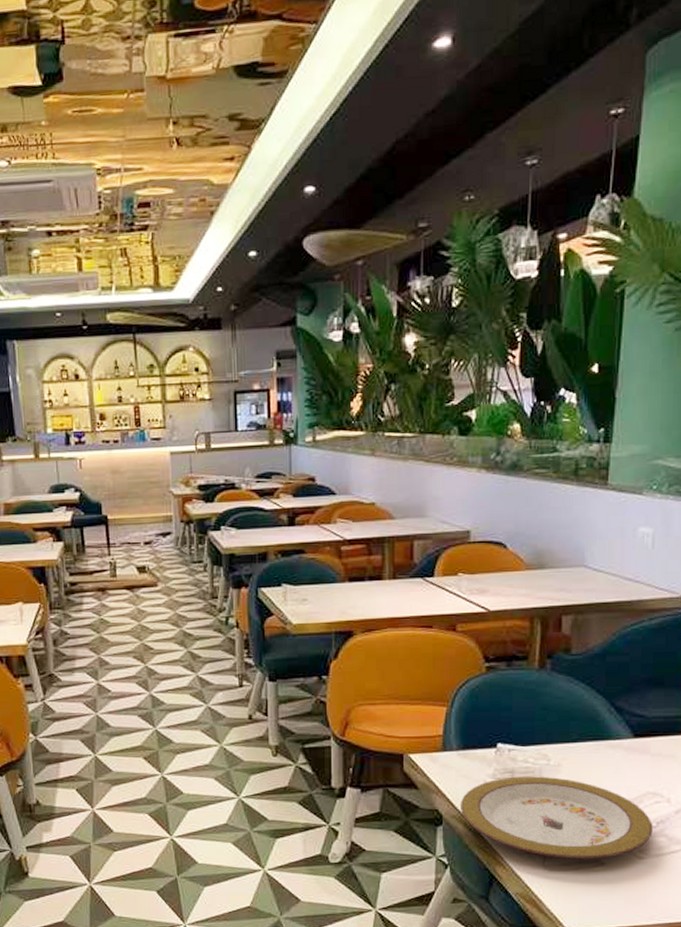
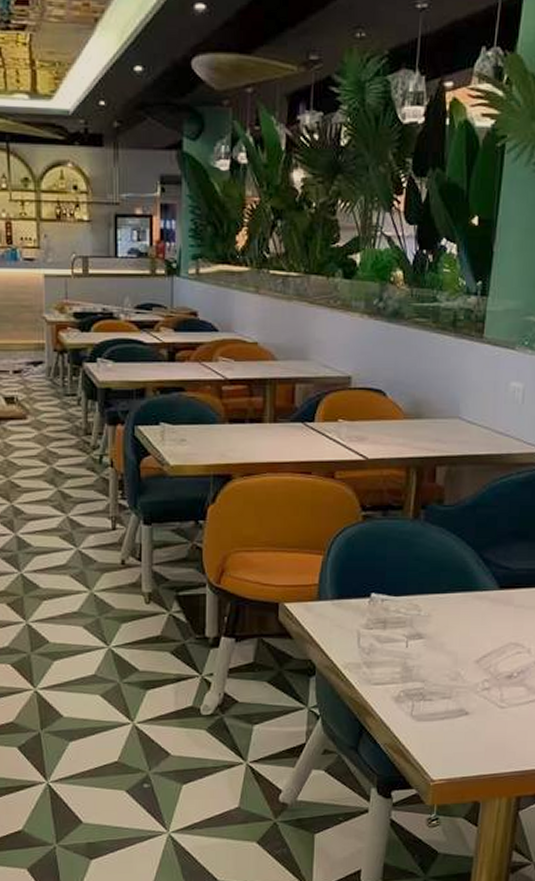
plate: present [461,776,653,860] -> none [334,626,514,710]

